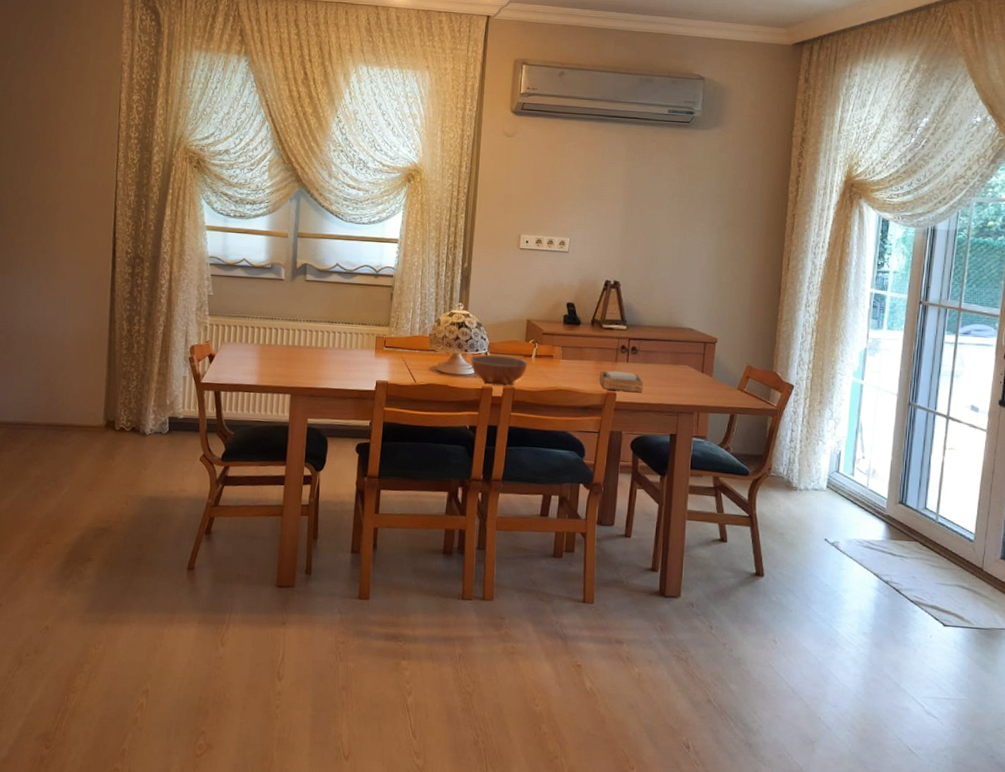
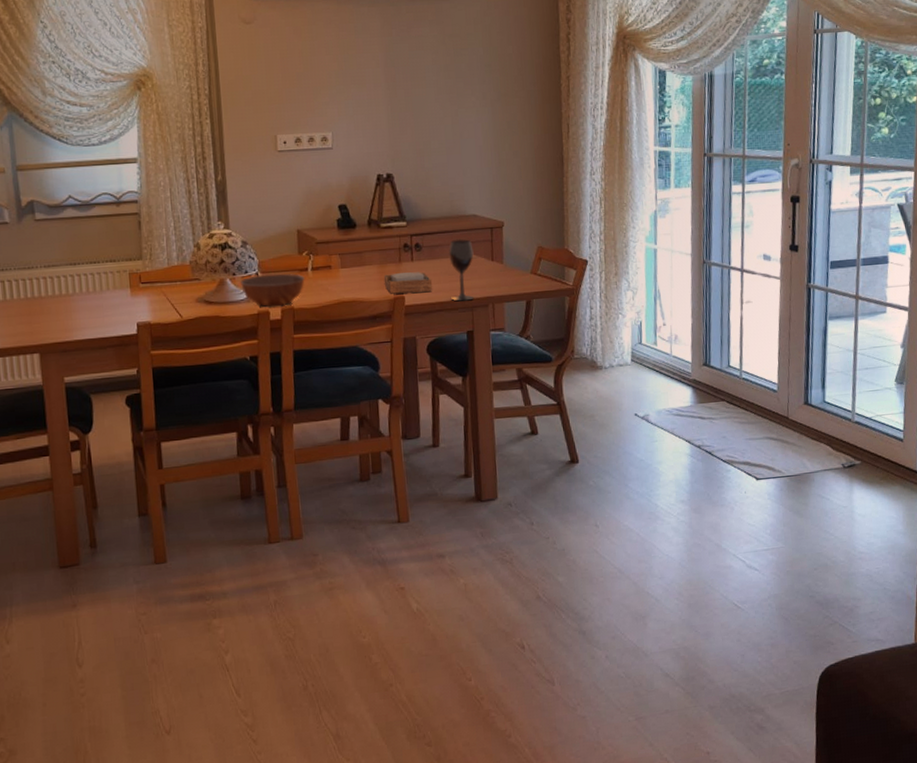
wine glass: none [659,349,686,406] -> present [449,239,474,302]

